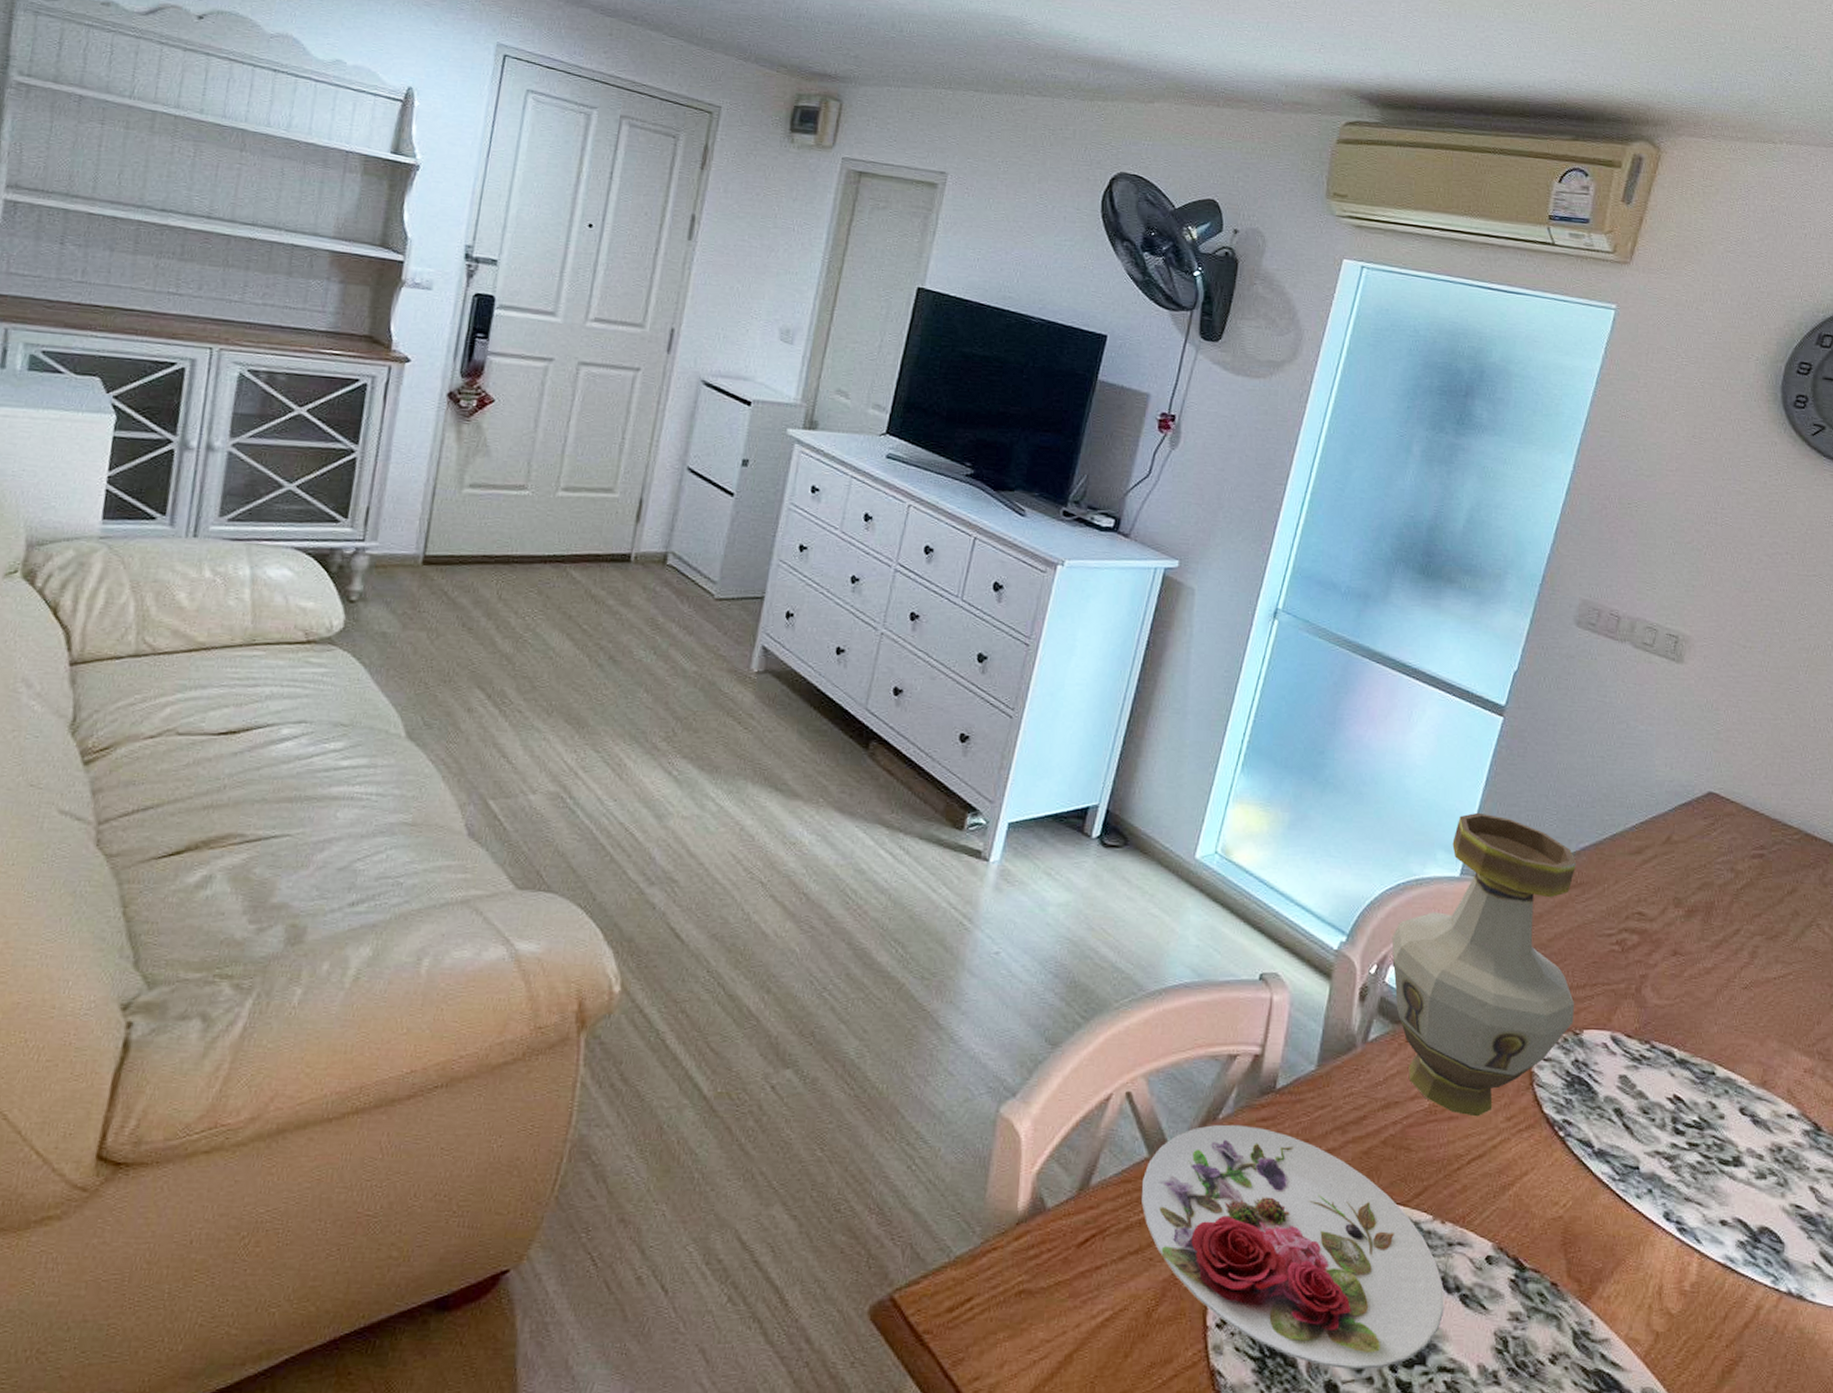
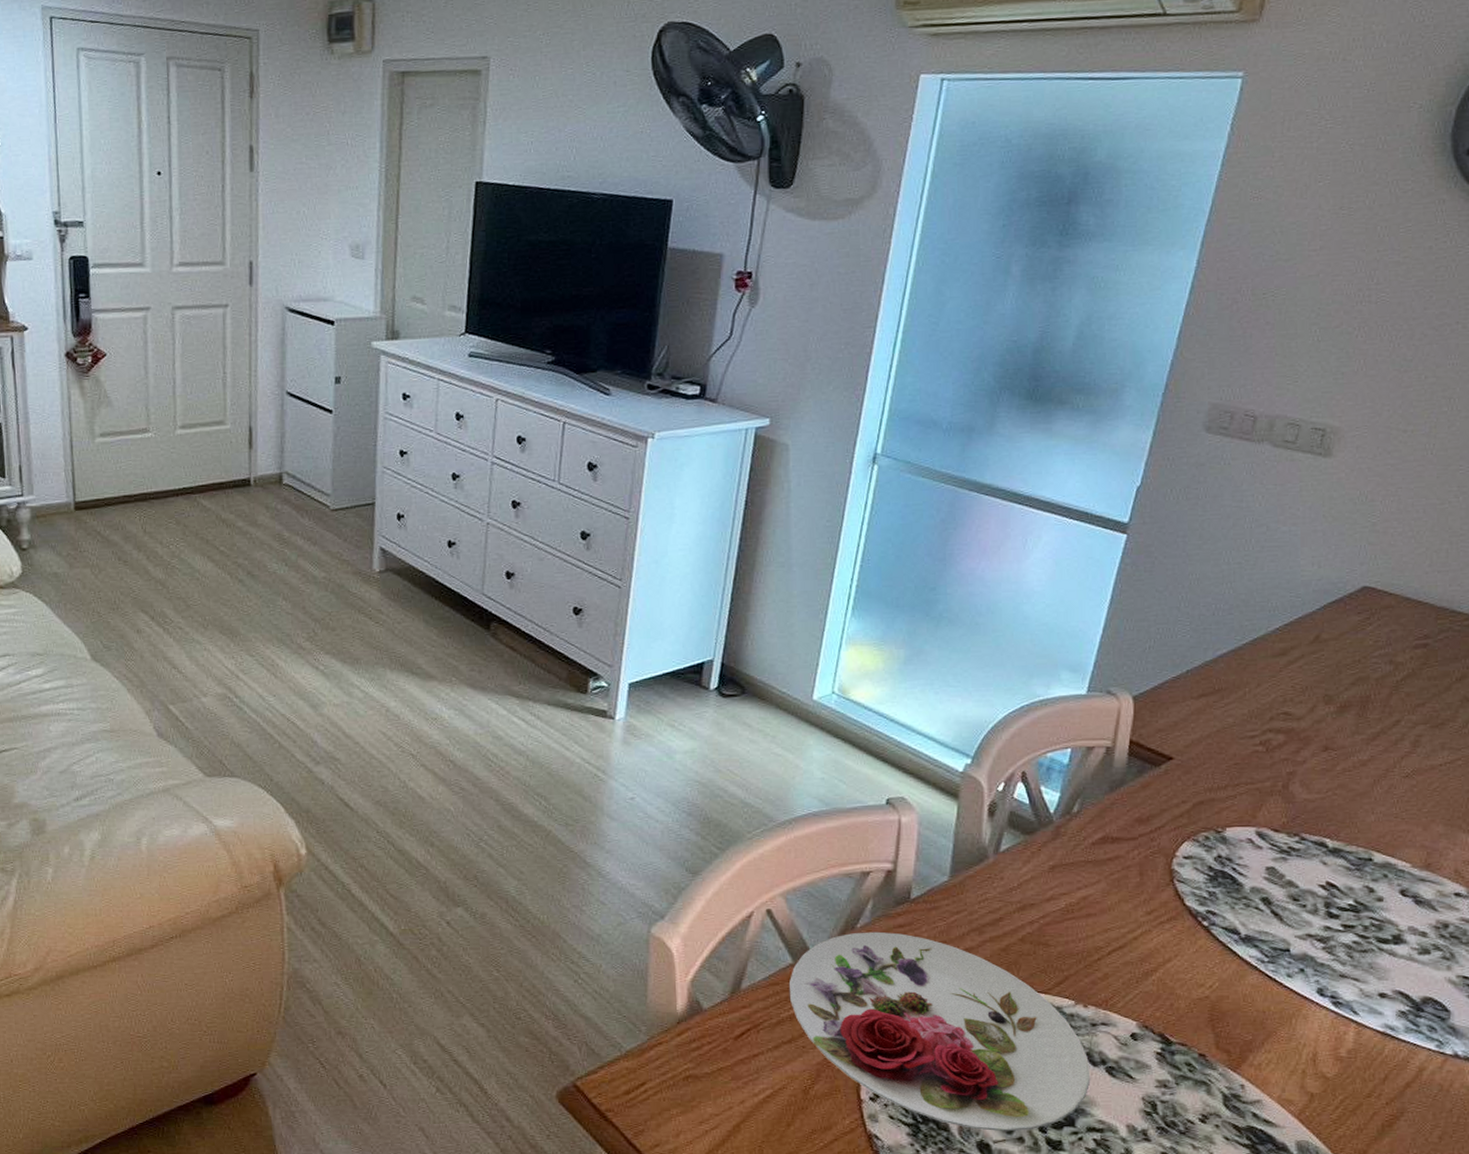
vase: present [1391,812,1577,1117] -> none [1018,630,1216,913]

